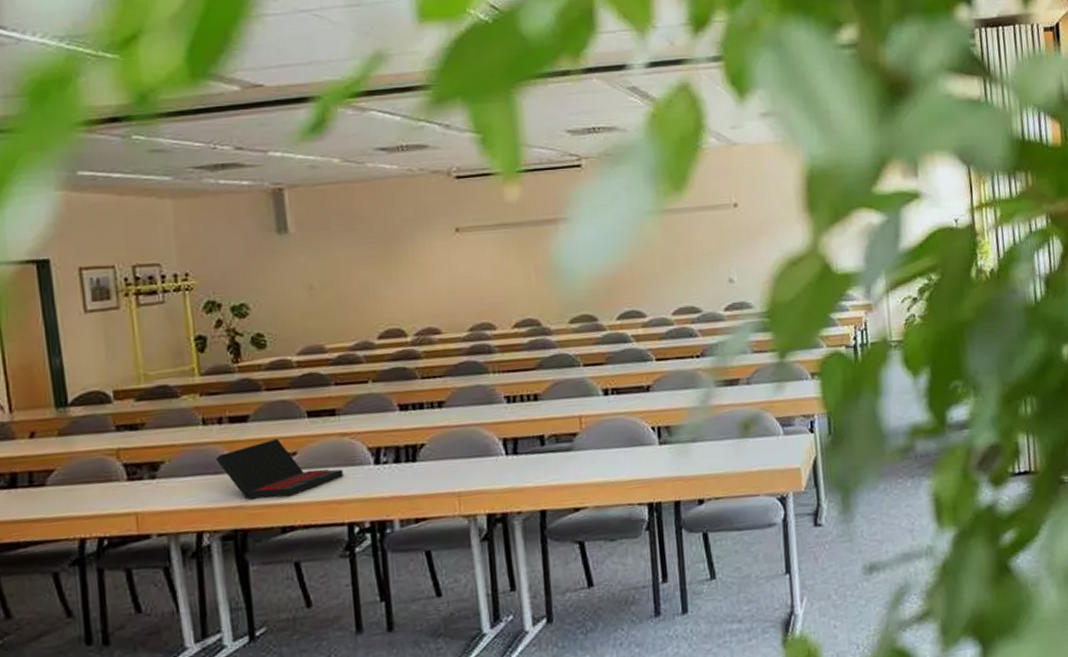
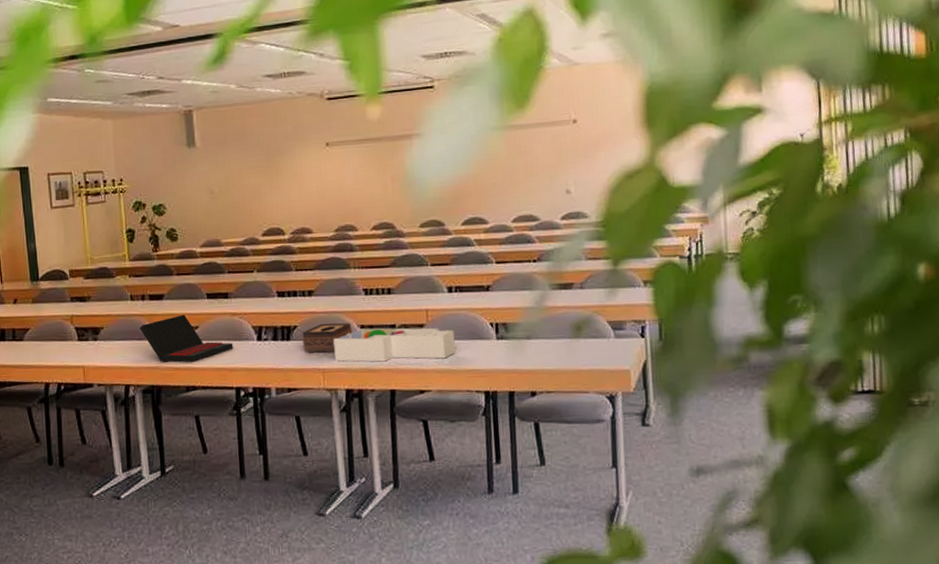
tissue box: none [431,436,493,475] -> present [302,323,353,353]
desk organizer: none [470,436,614,483] -> present [334,327,456,362]

